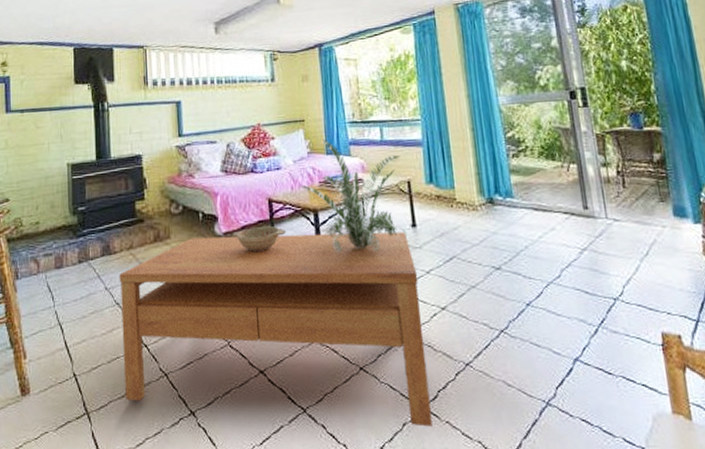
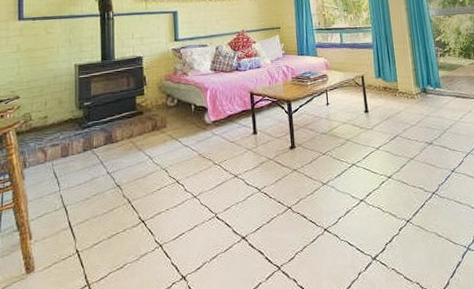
coffee table: present [119,232,433,427] -> none [120,117,382,274]
decorative bowl: present [231,225,287,252] -> none [219,114,265,136]
fern: present [301,139,407,253] -> none [277,43,361,135]

